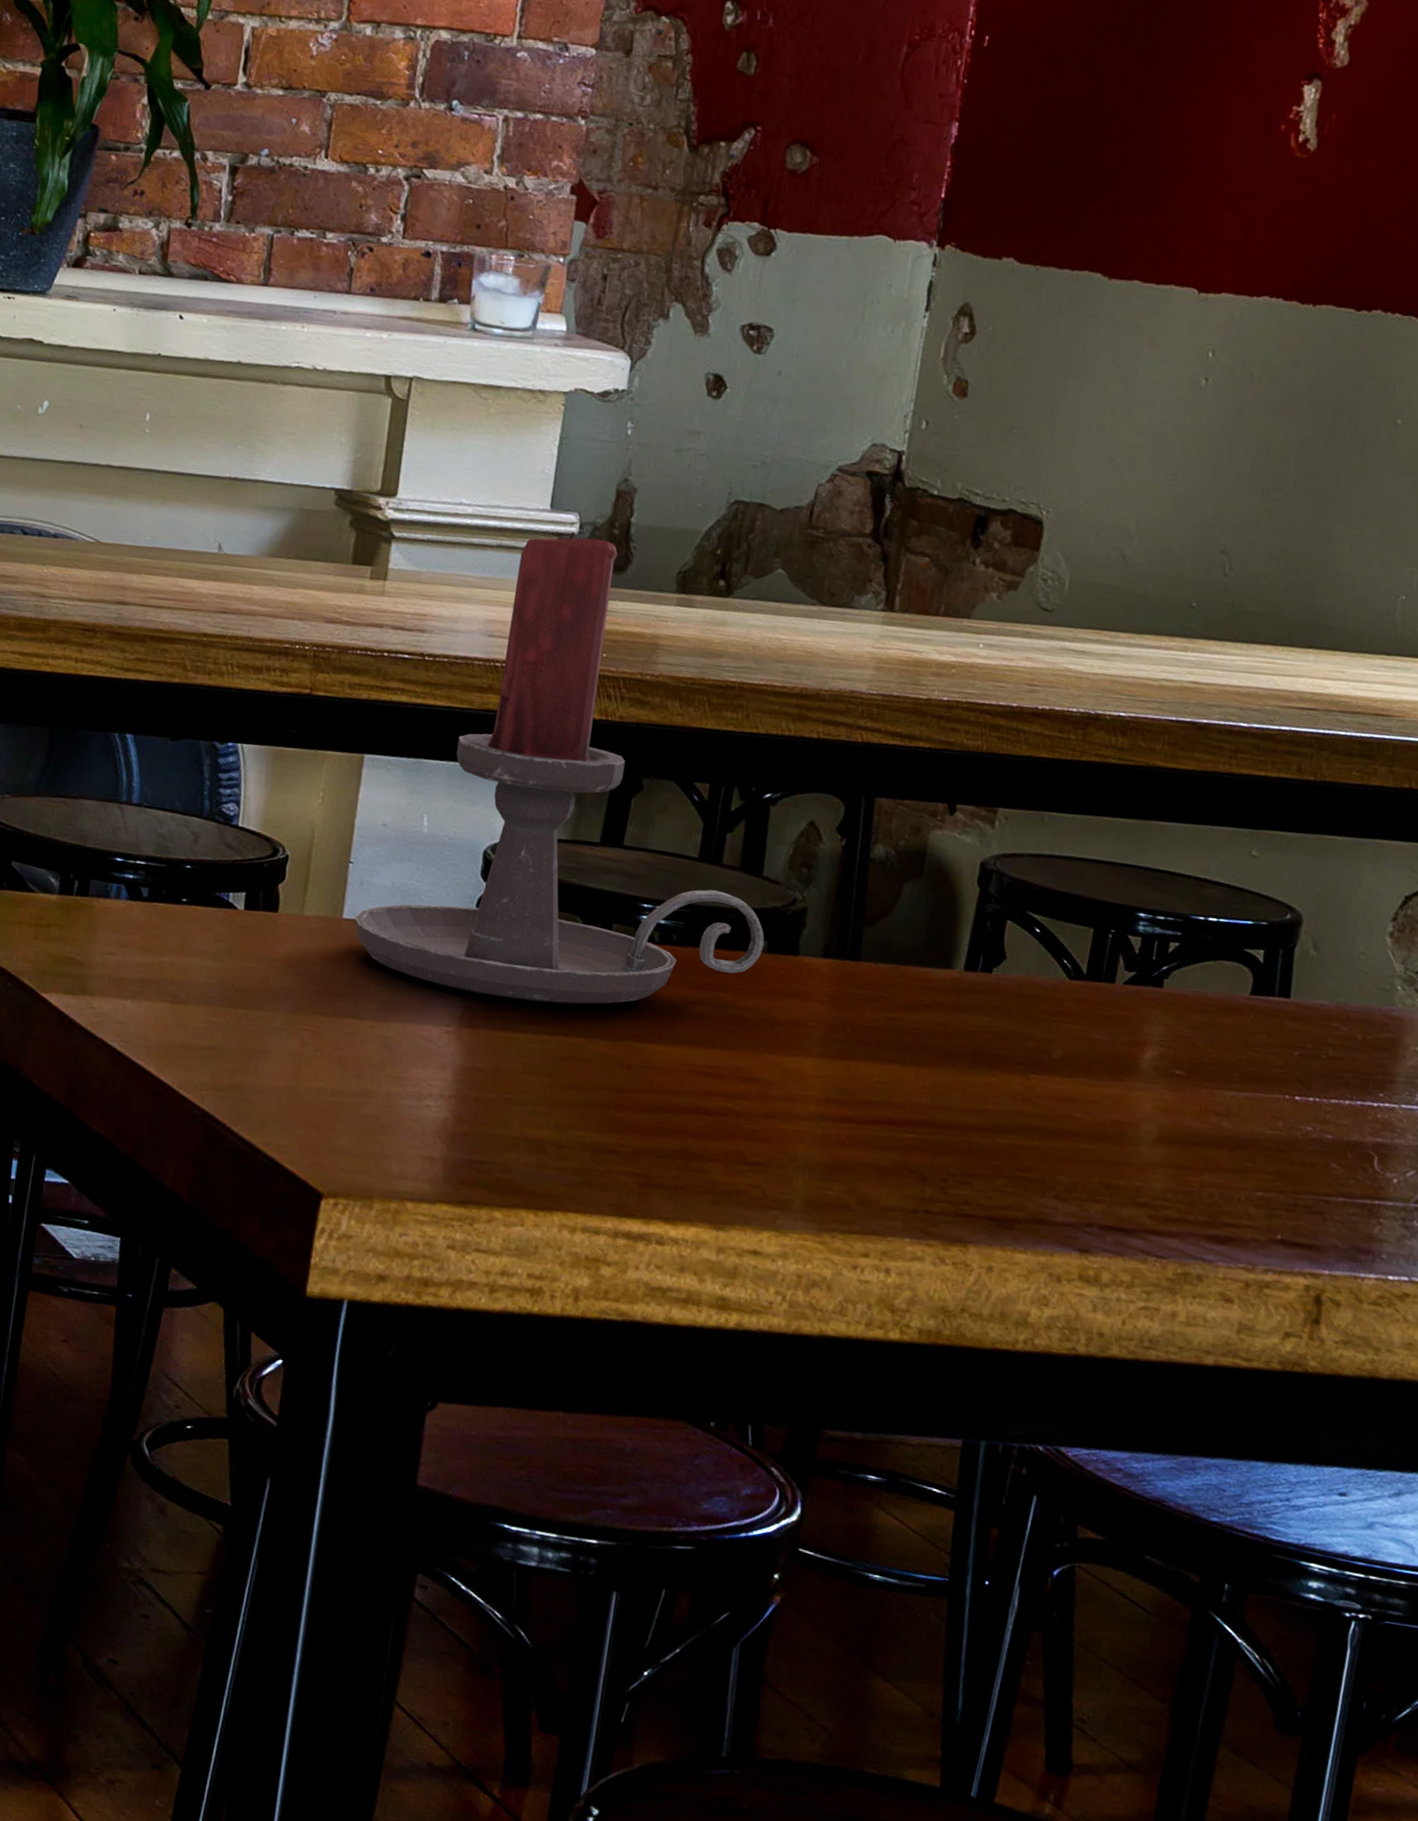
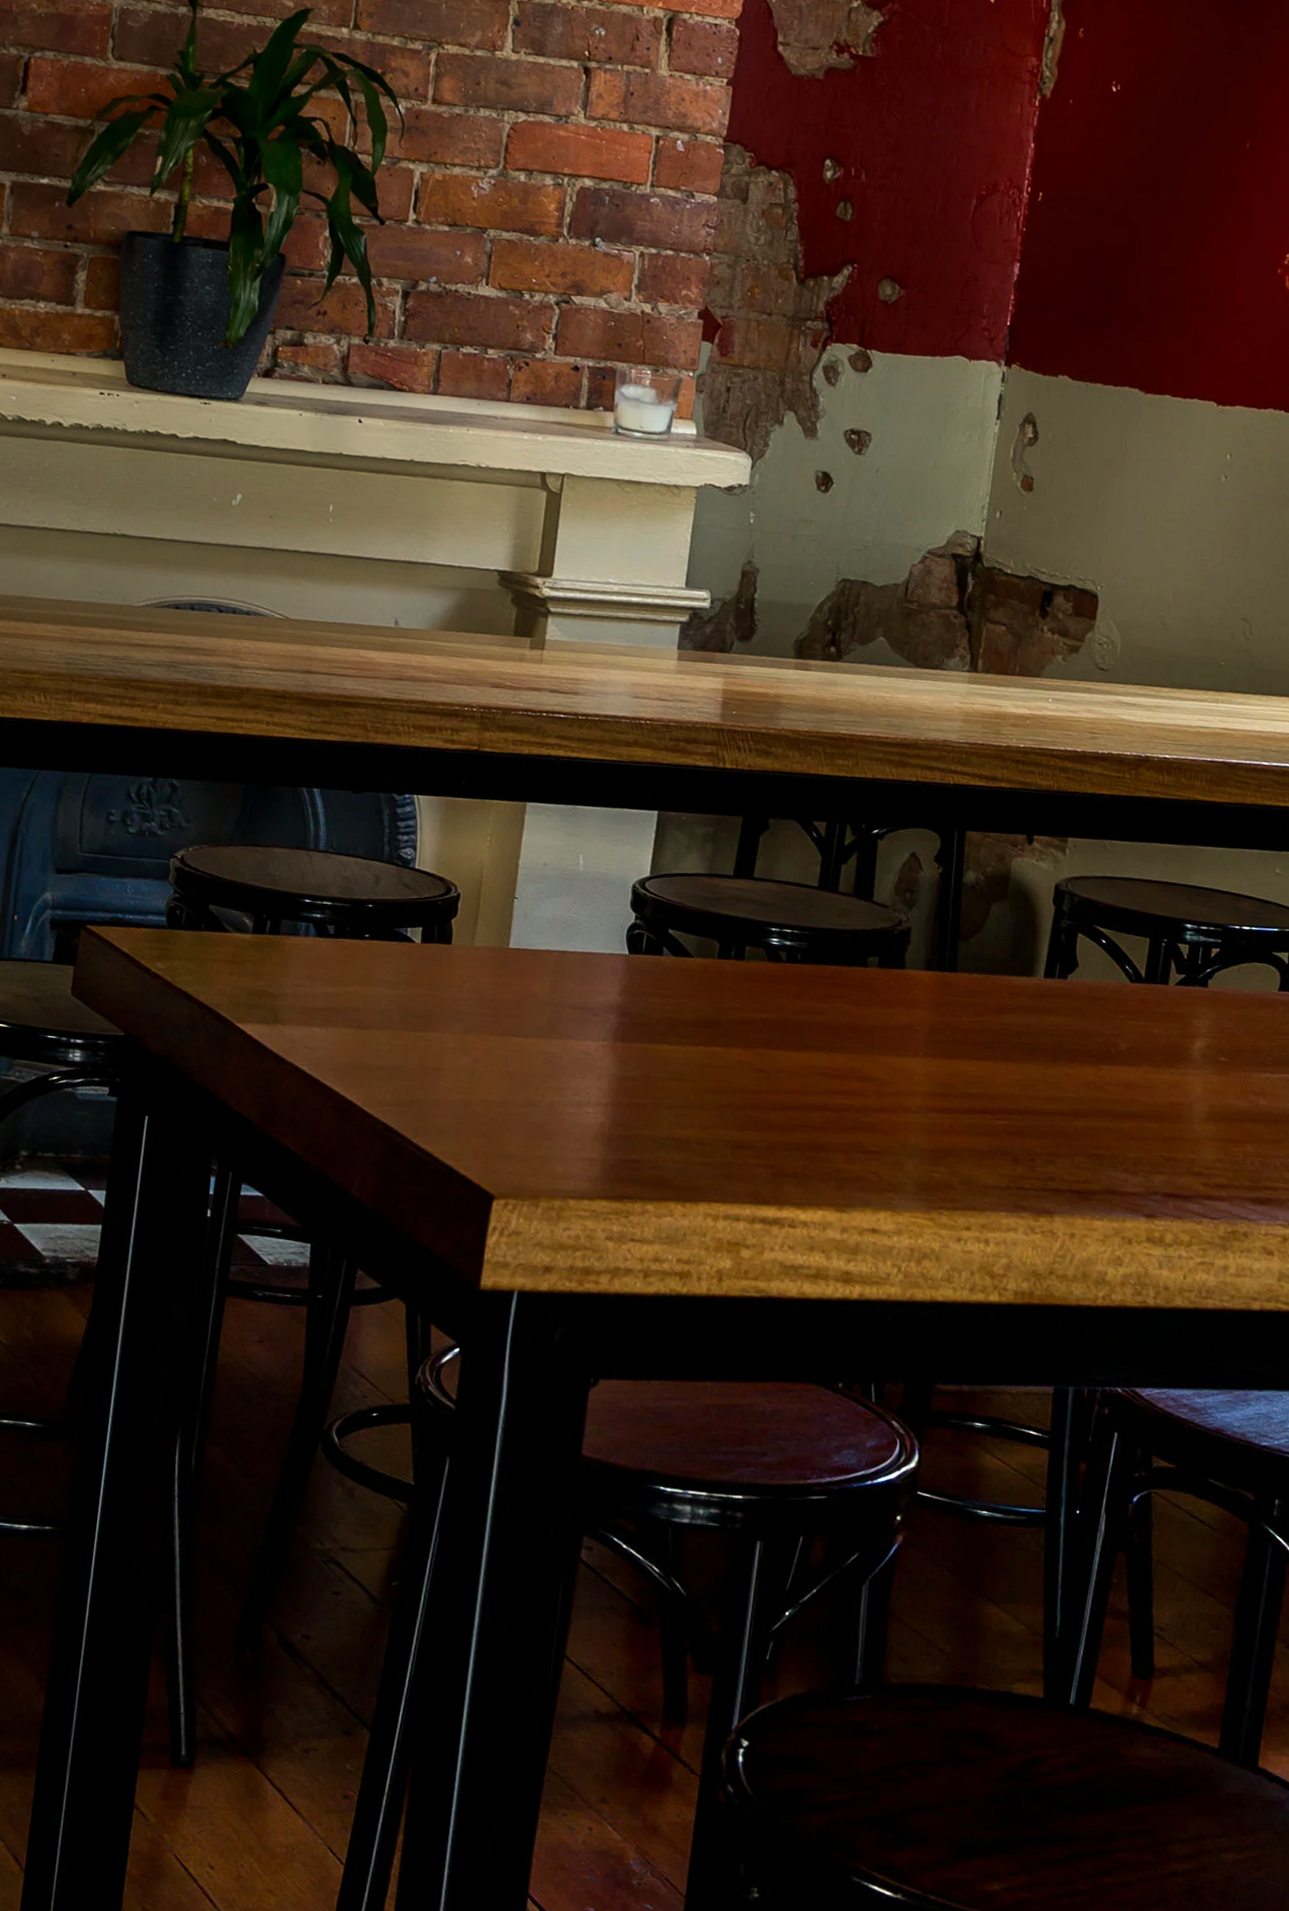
candle holder: present [354,531,765,1005] -> none [519,606,876,1018]

